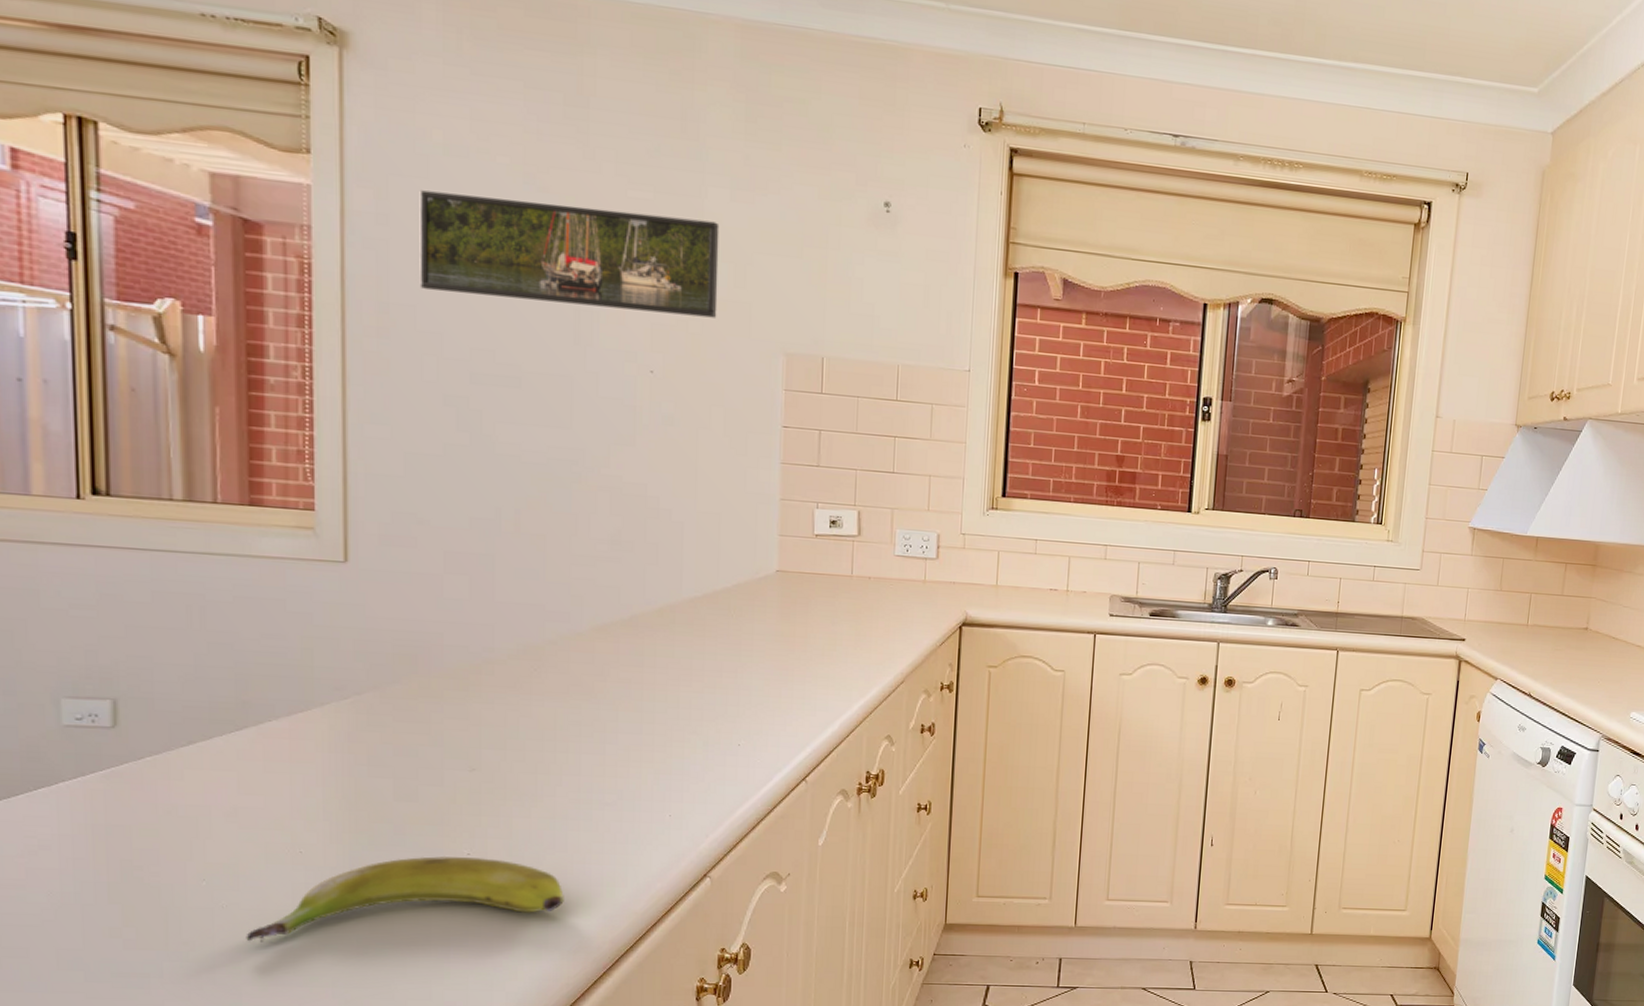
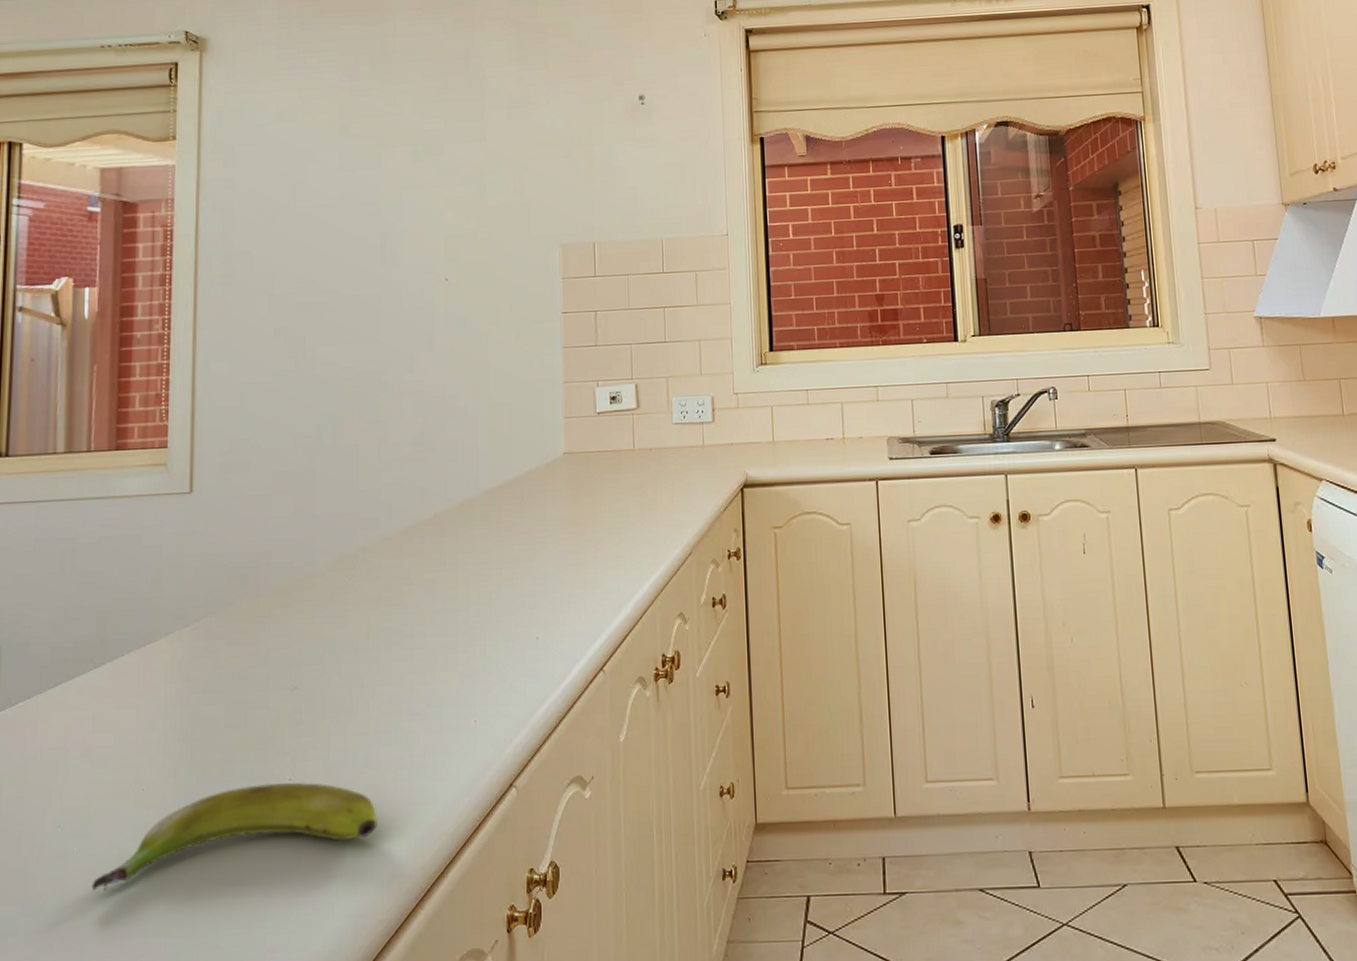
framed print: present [419,190,720,318] -> none [256,138,501,237]

